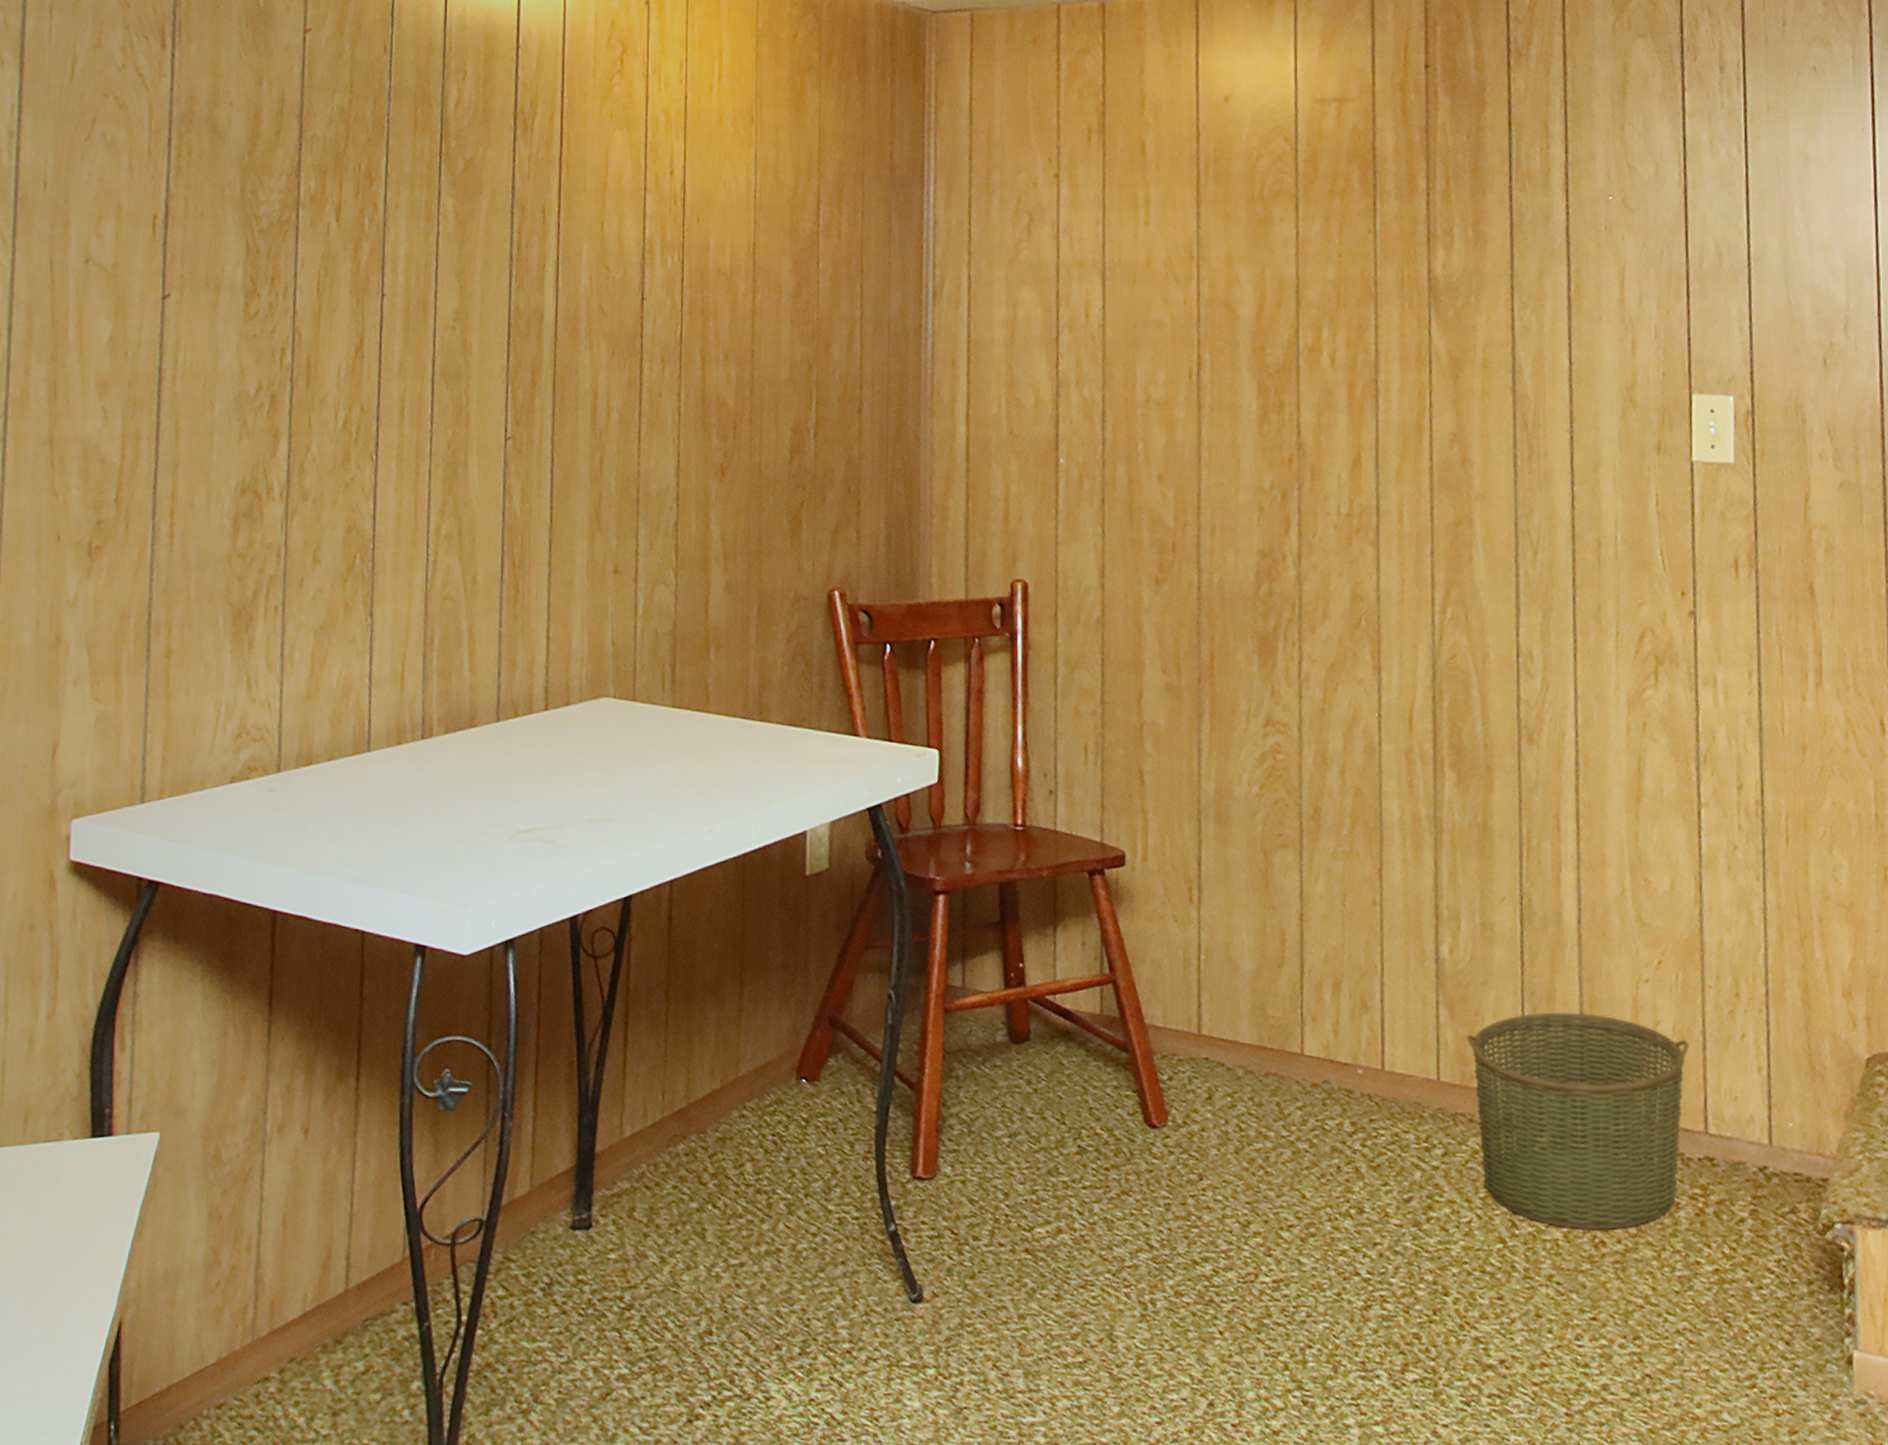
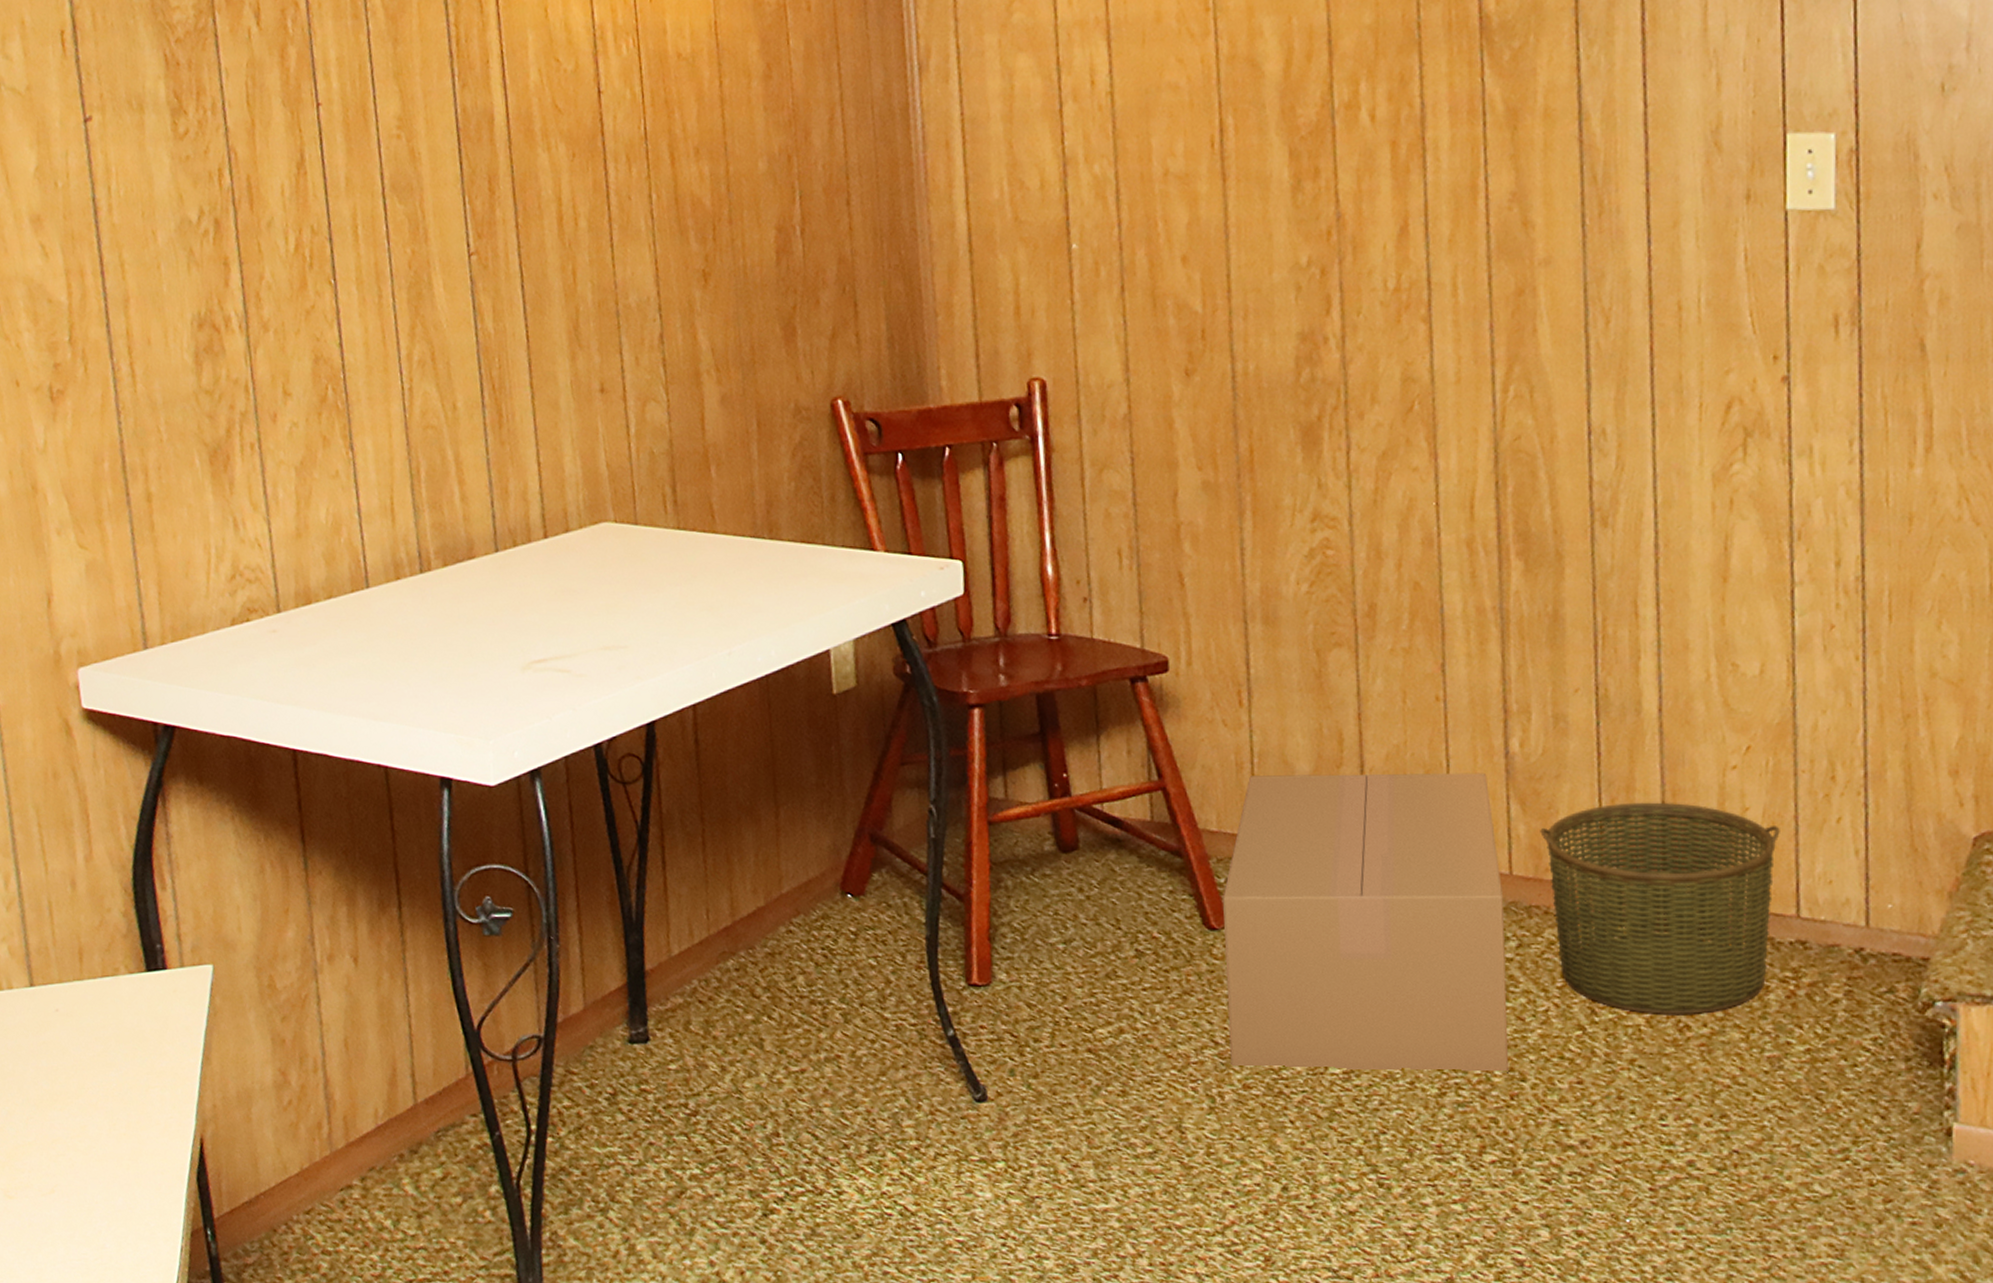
cardboard box: none [1164,972,1433,1287] -> present [1223,772,1509,1073]

